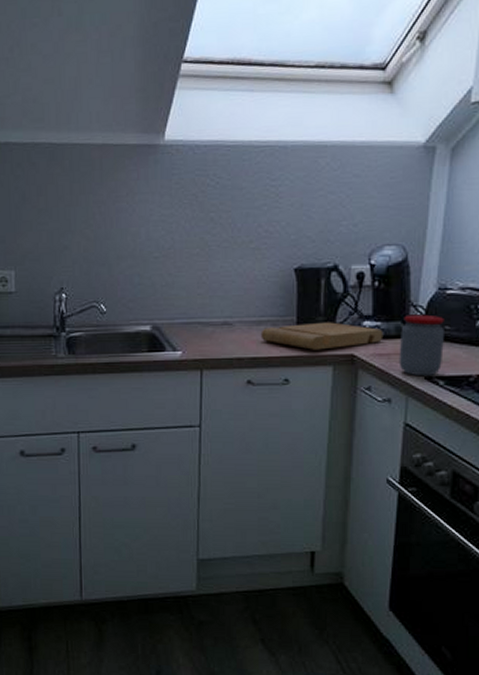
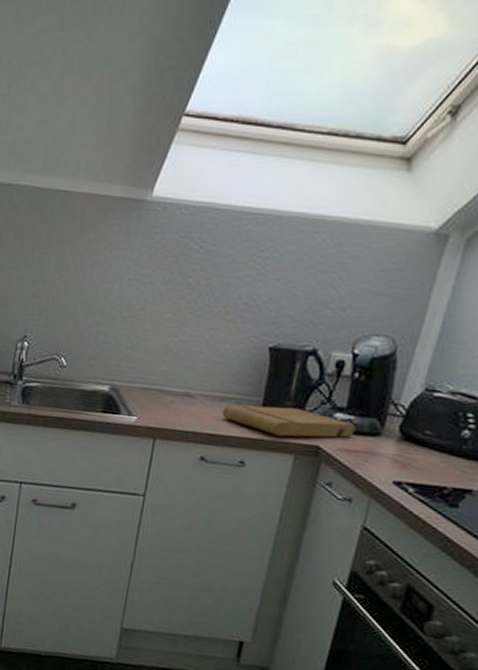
jar: present [399,314,444,377] -> none [366,412,426,482]

